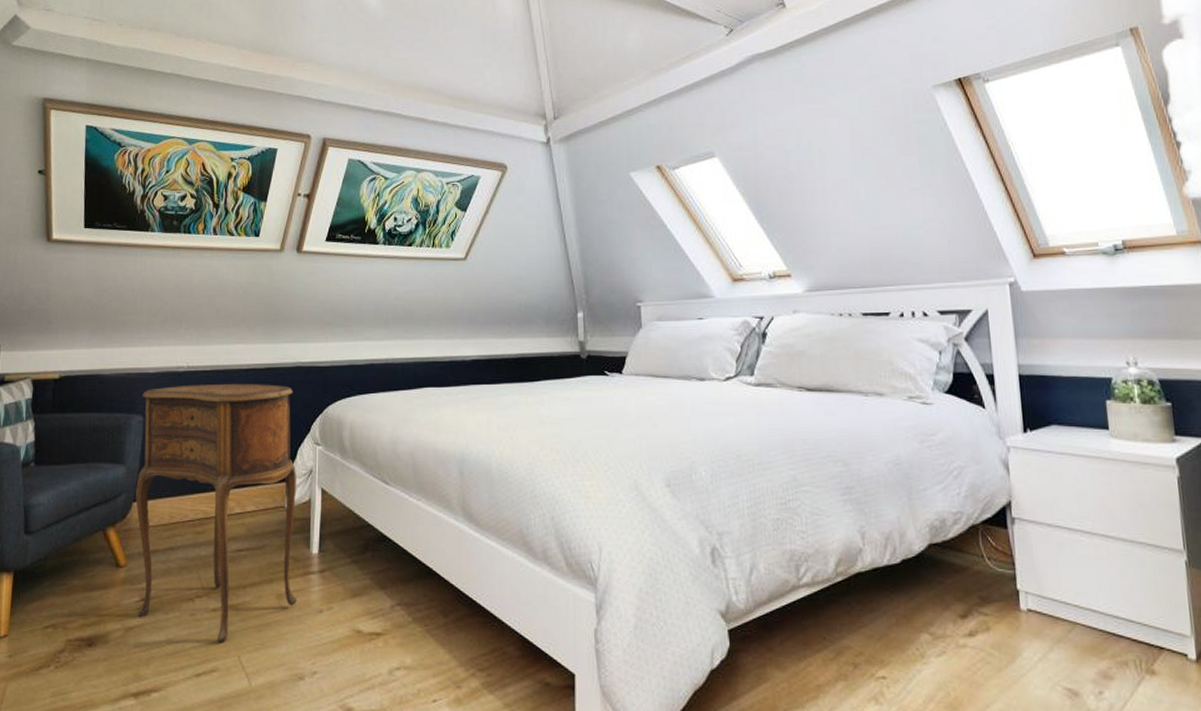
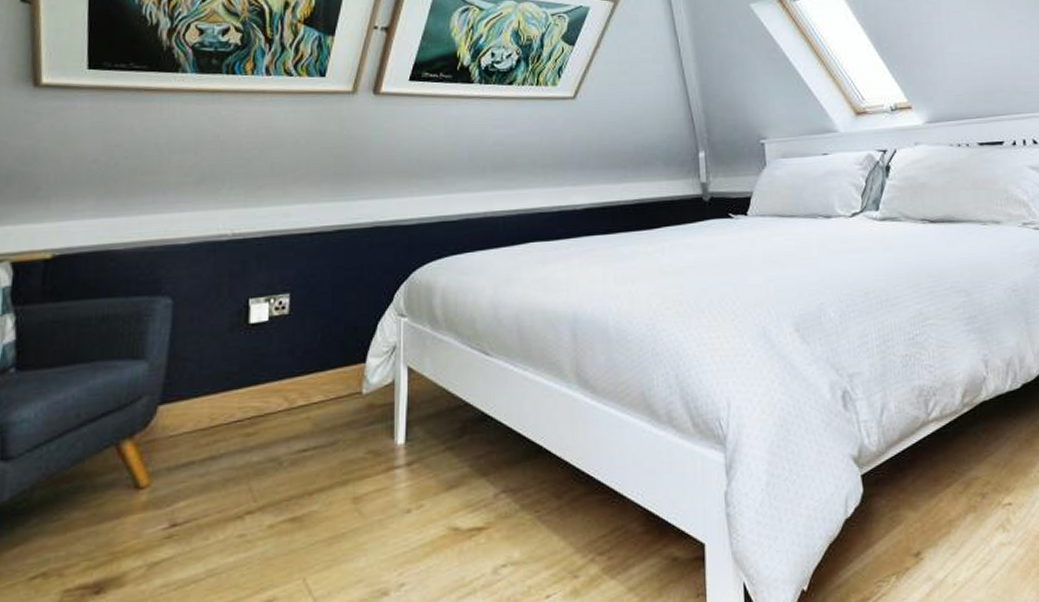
side table: present [135,383,297,643] -> none [162,249,378,566]

